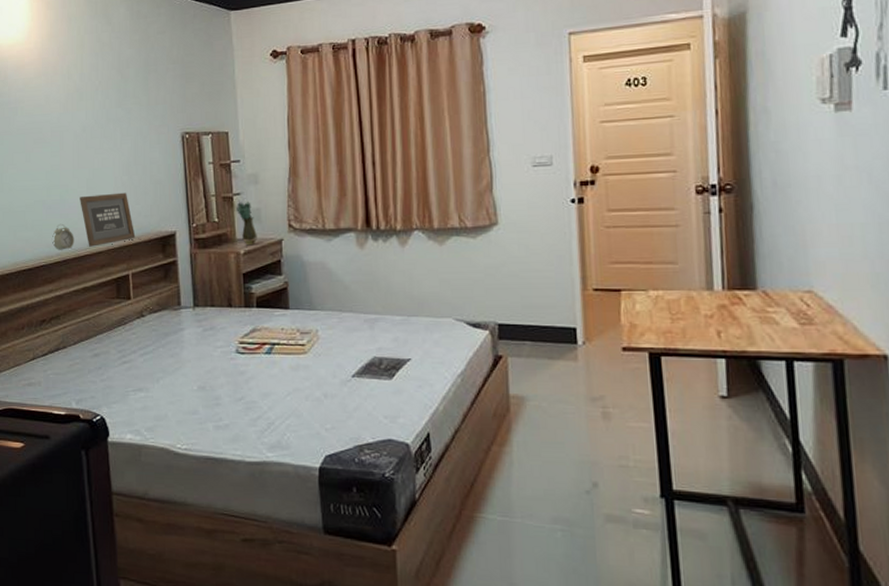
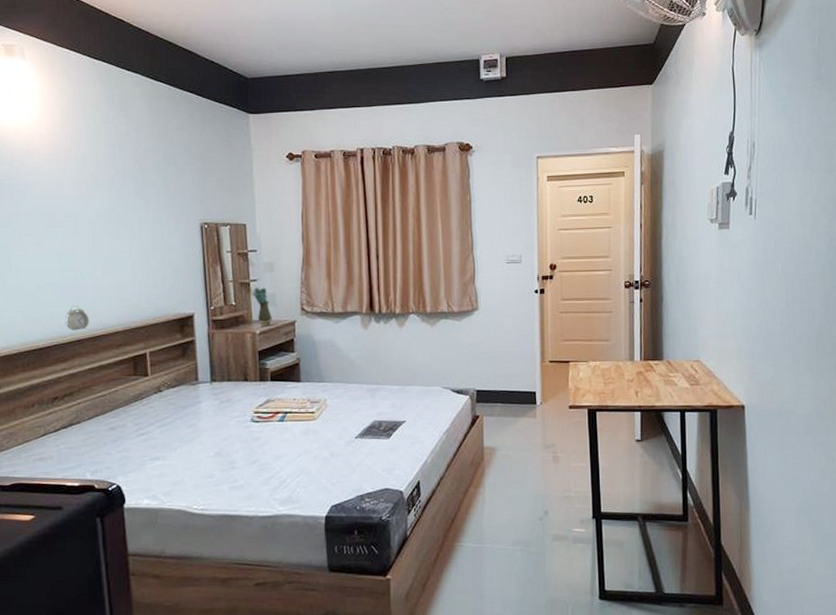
picture frame: present [80,192,136,247] -> none [95,276,153,327]

